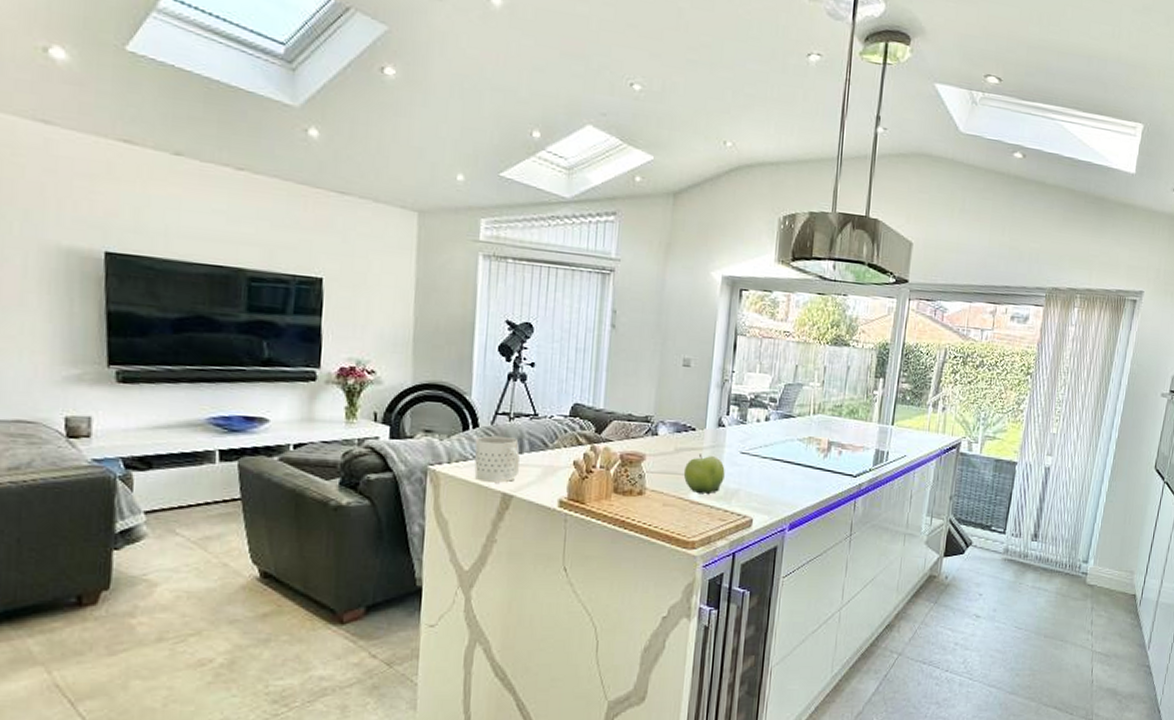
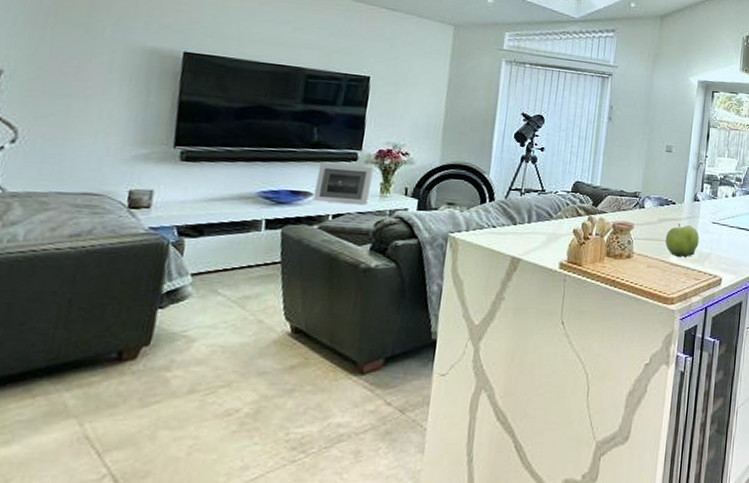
picture frame: none [270,383,337,433] -> present [313,163,374,205]
mug: present [474,435,520,483] -> none [488,207,528,248]

